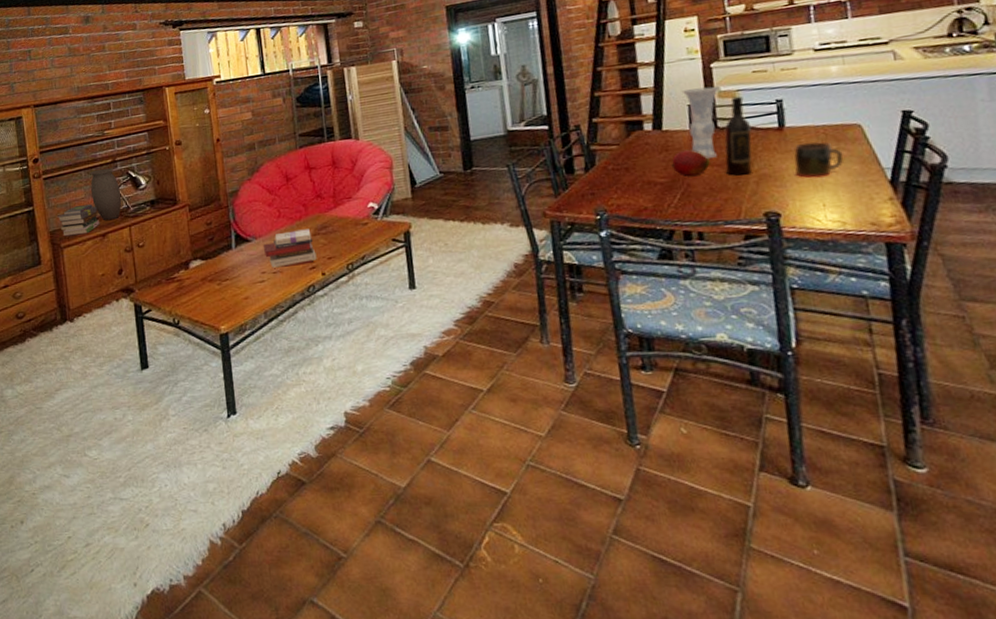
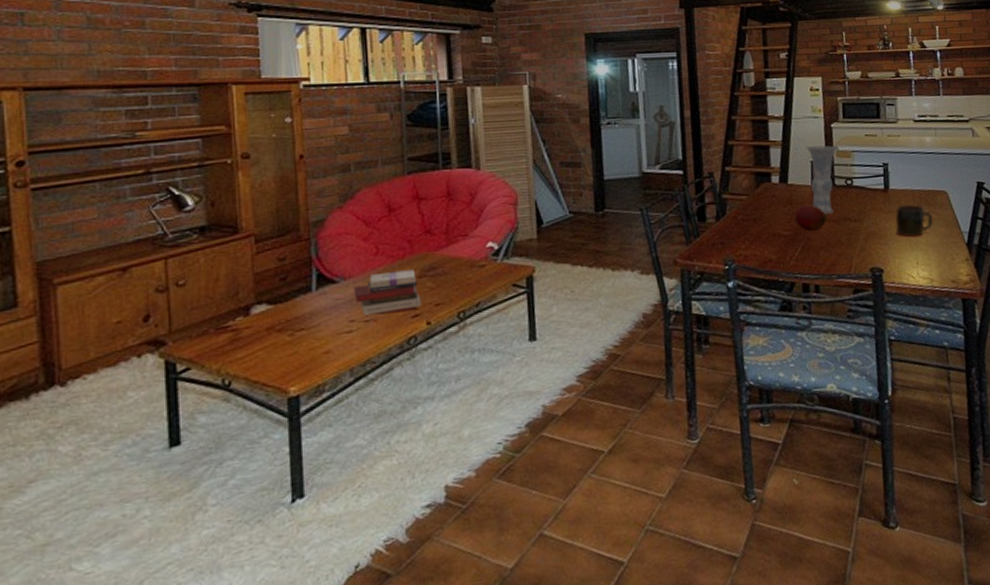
books: present [59,204,100,236] -> none [53,227,120,269]
decorative vase: present [90,167,122,221] -> none [108,180,156,251]
wine bottle: present [724,96,752,176] -> none [840,156,863,232]

